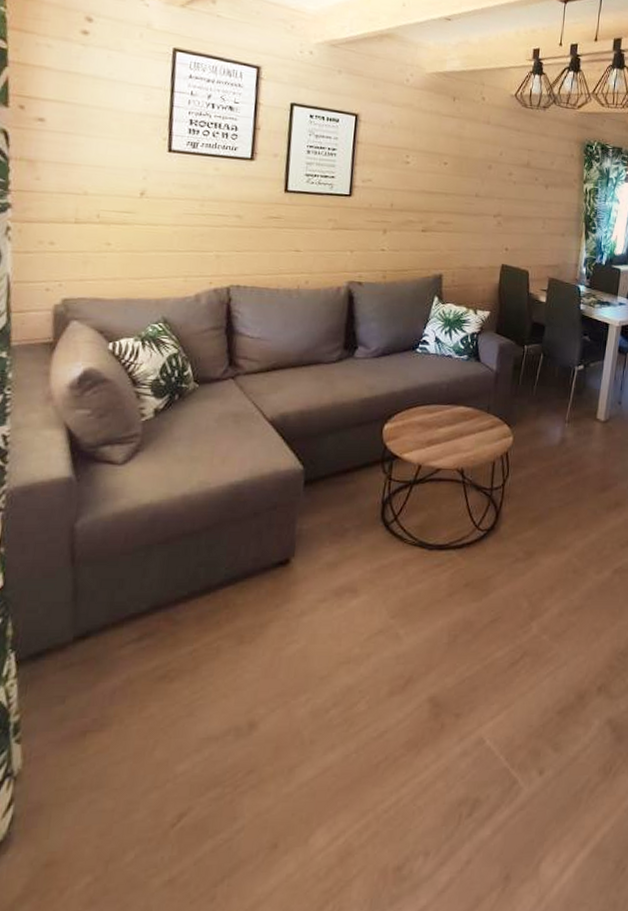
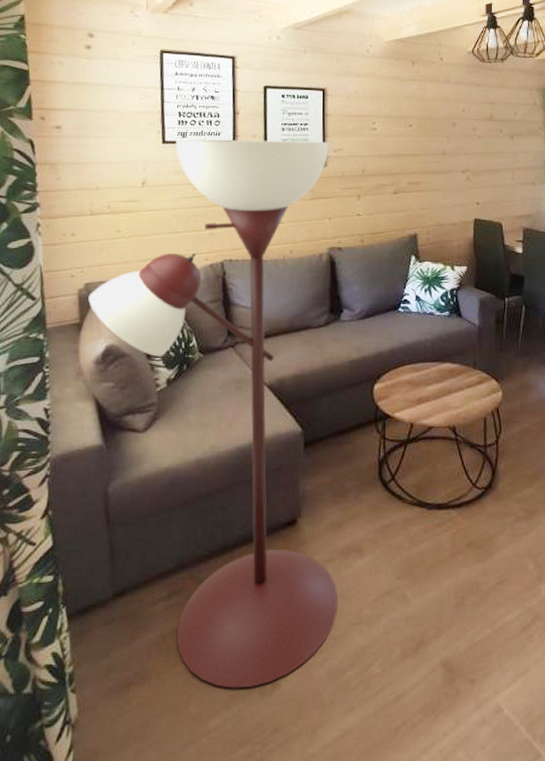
floor lamp: none [65,149,358,732] -> present [88,139,338,689]

